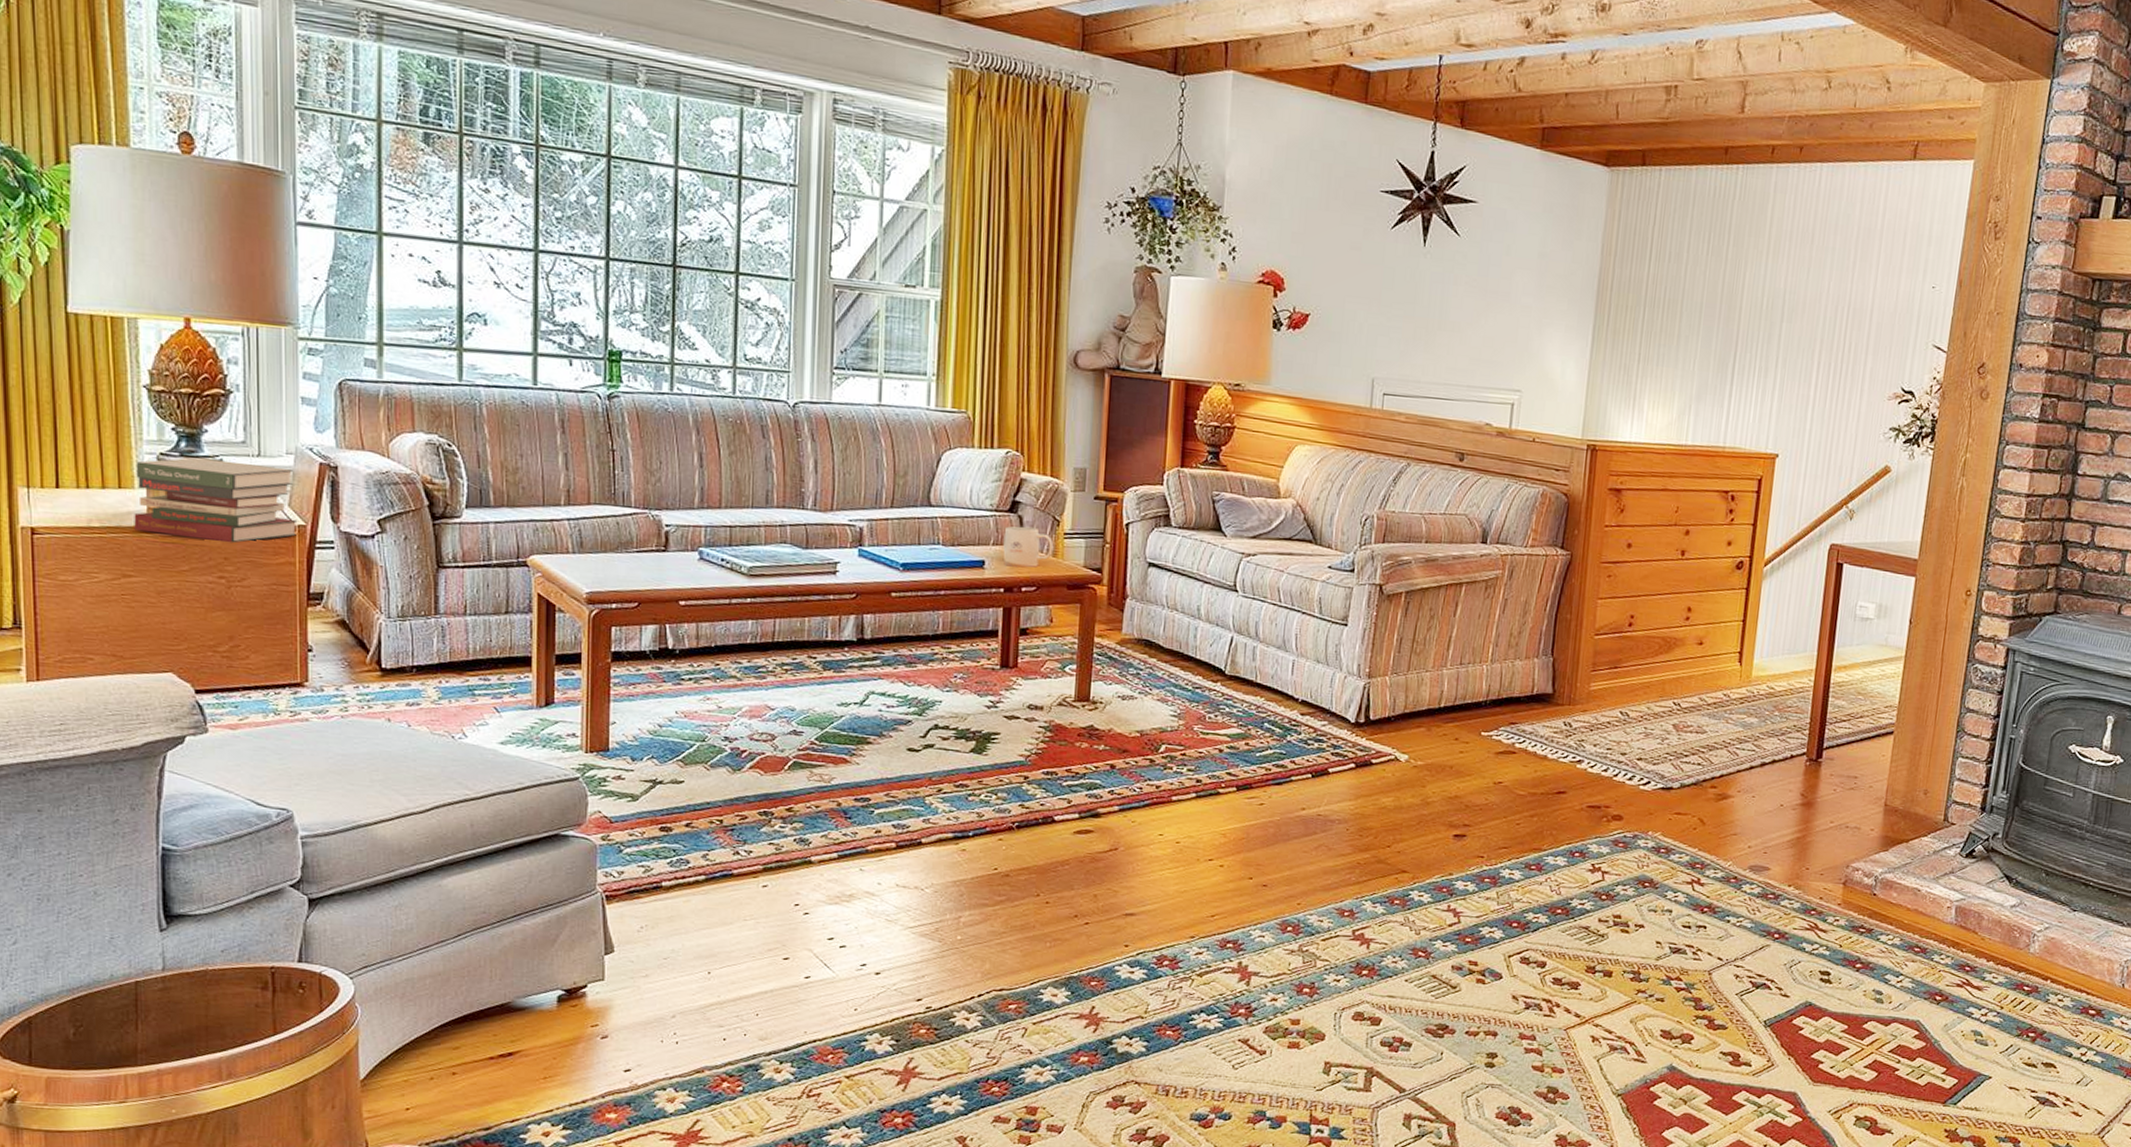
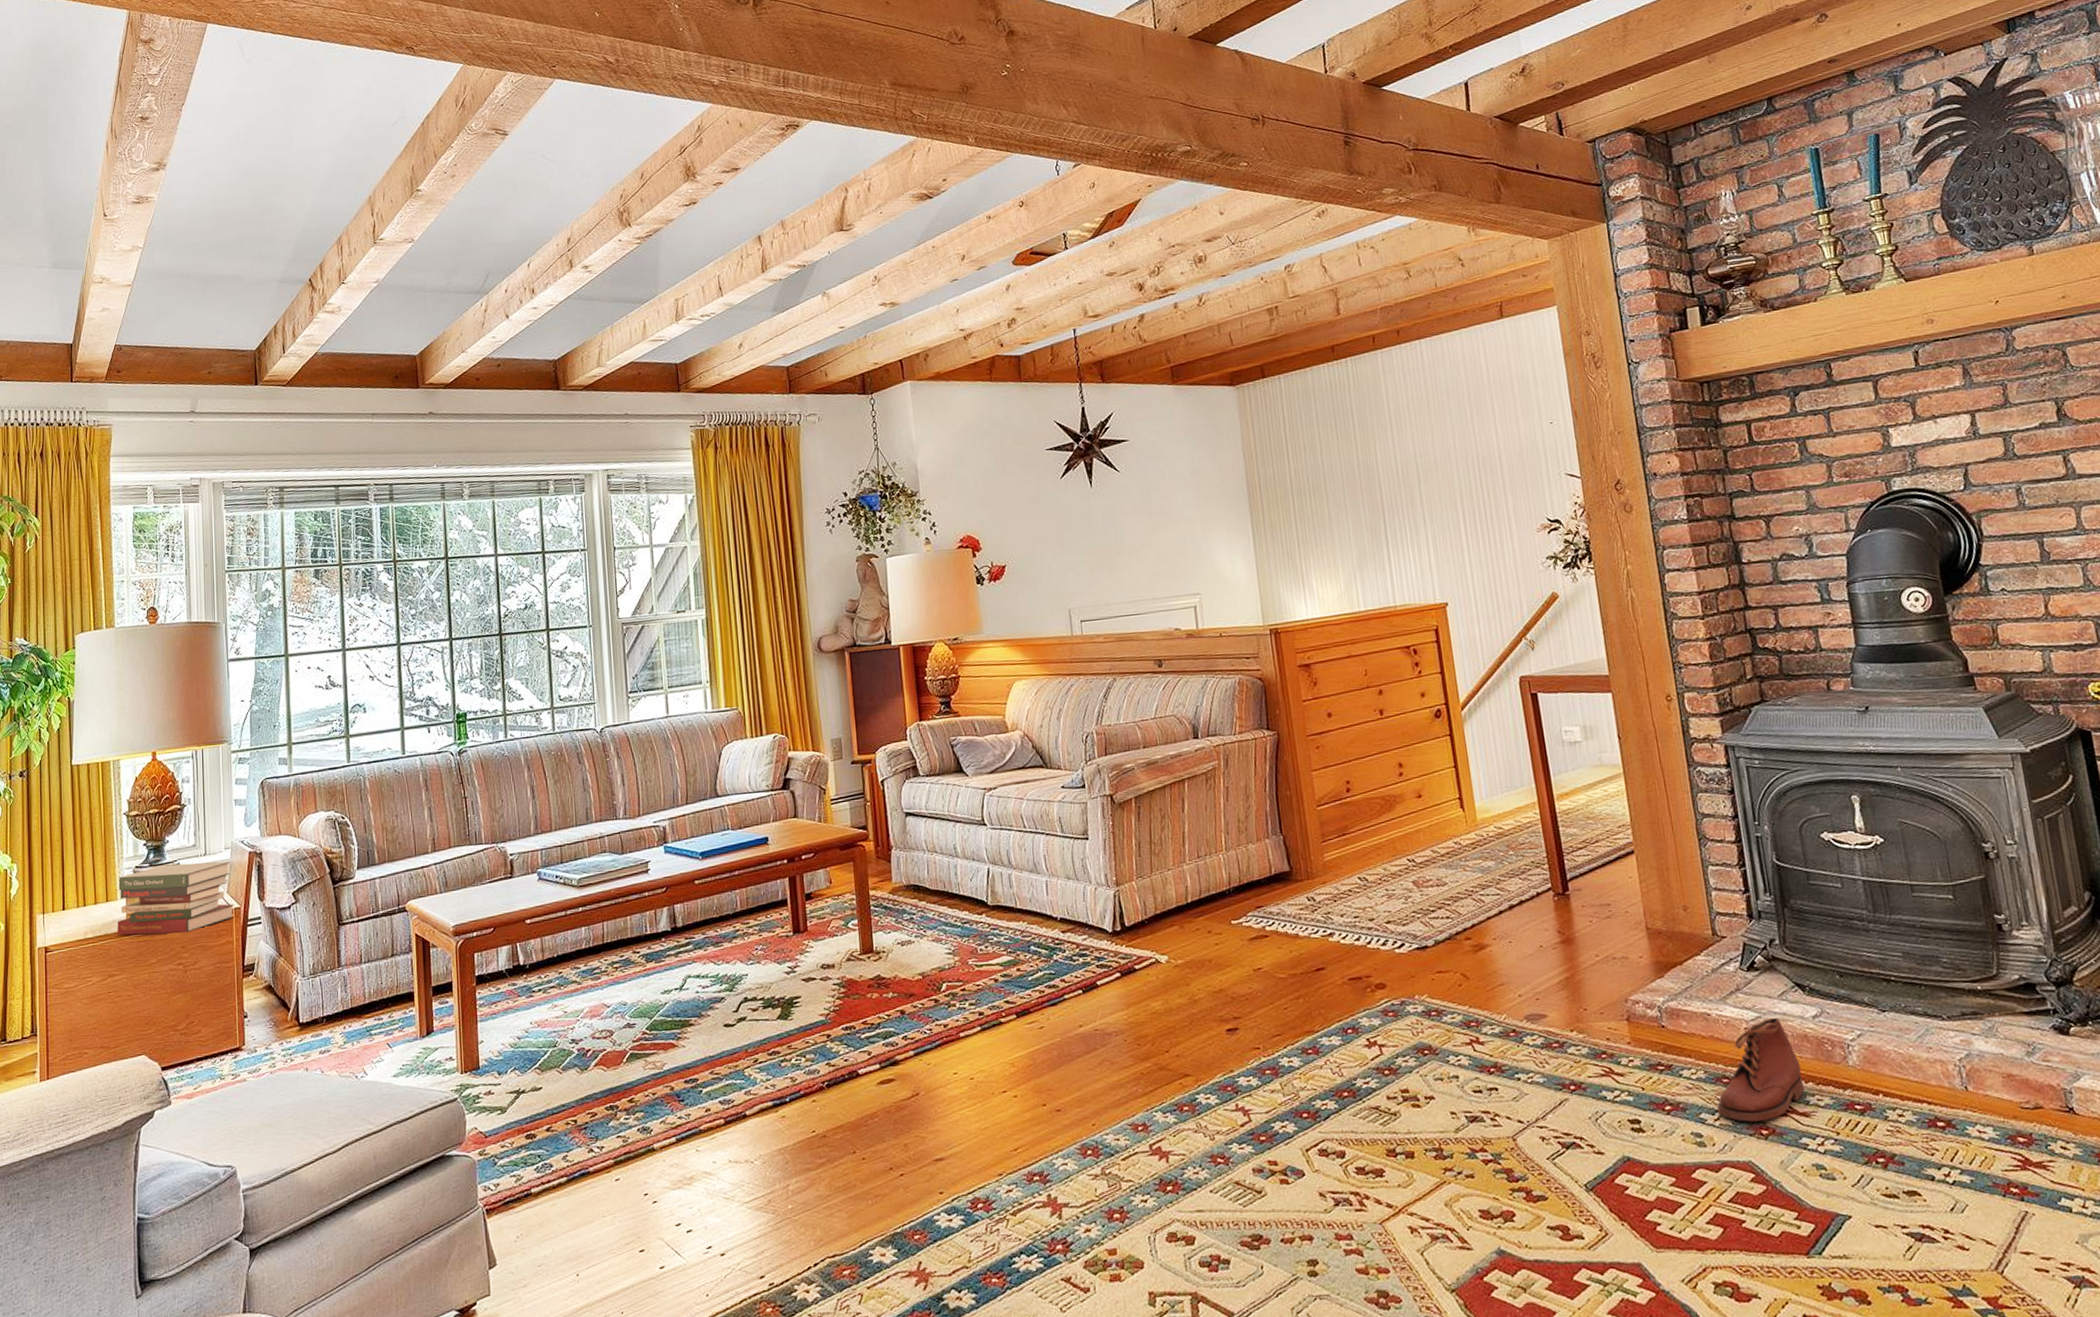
mug: present [1003,526,1054,568] -> none [780,799,824,839]
boot: none [1901,901,1988,989] -> present [1717,1017,1804,1122]

